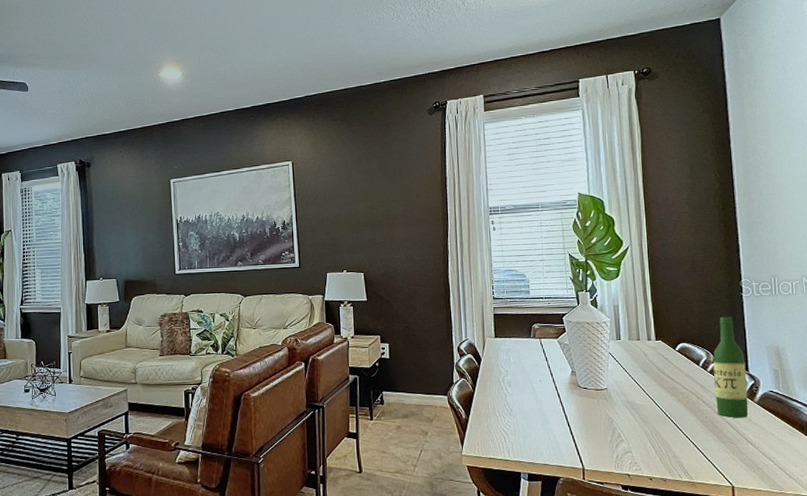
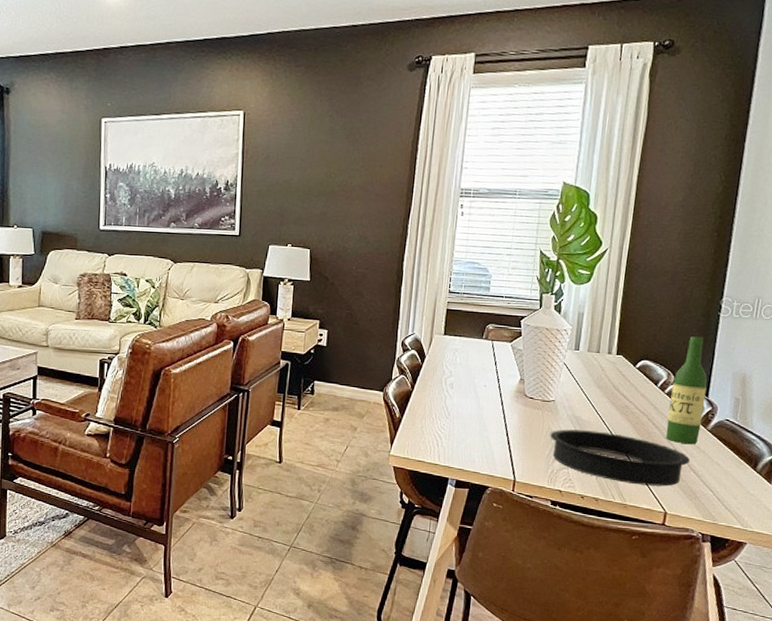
baking pan: none [609,413,745,462] -> present [550,429,690,487]

